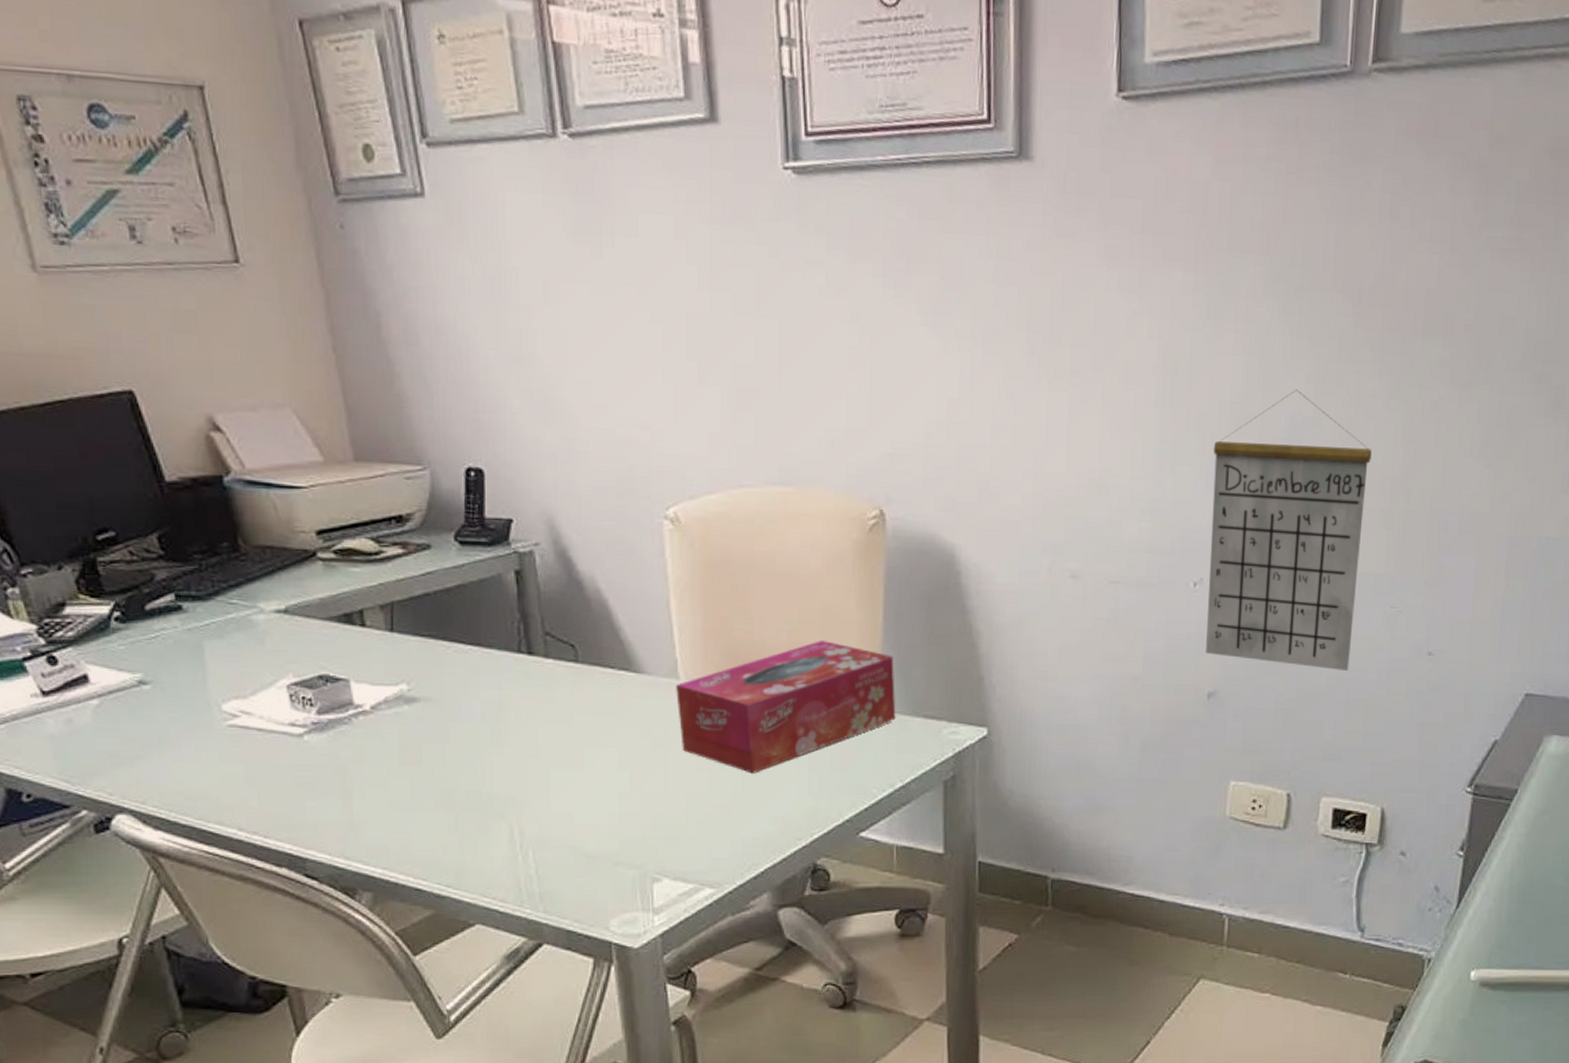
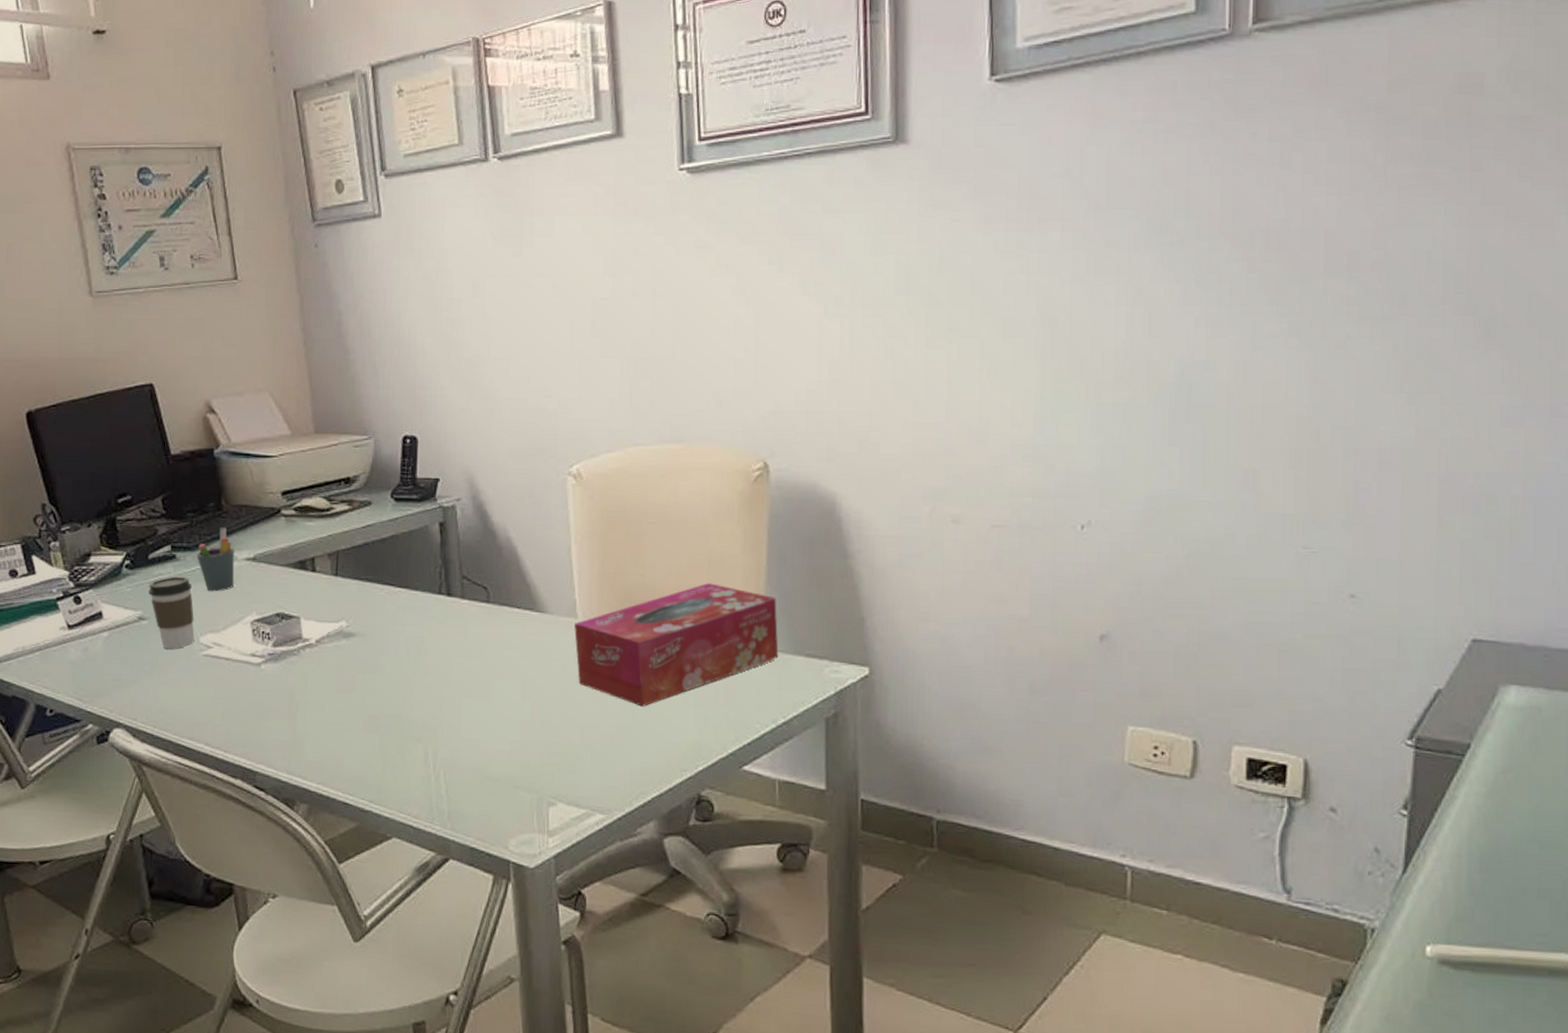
coffee cup: none [149,631,215,720] -> present [149,576,195,650]
pen holder: none [209,572,263,650] -> present [196,527,235,592]
calendar: present [1206,389,1372,670] -> none [1096,334,1272,613]

